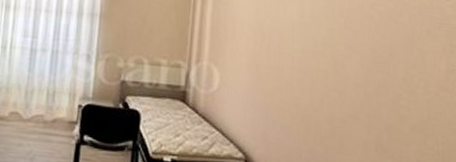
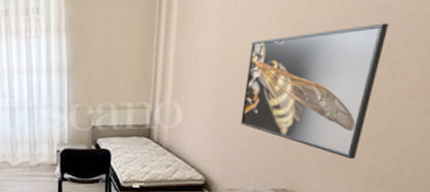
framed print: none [281,11,410,150] -> present [241,23,389,159]

